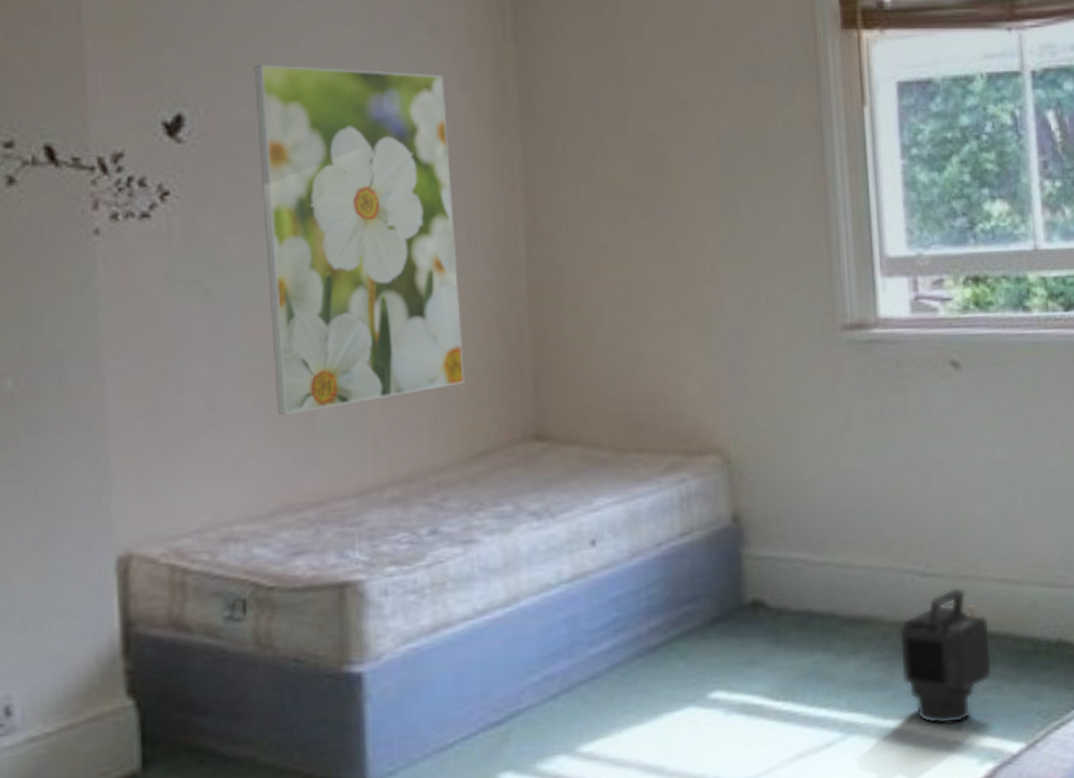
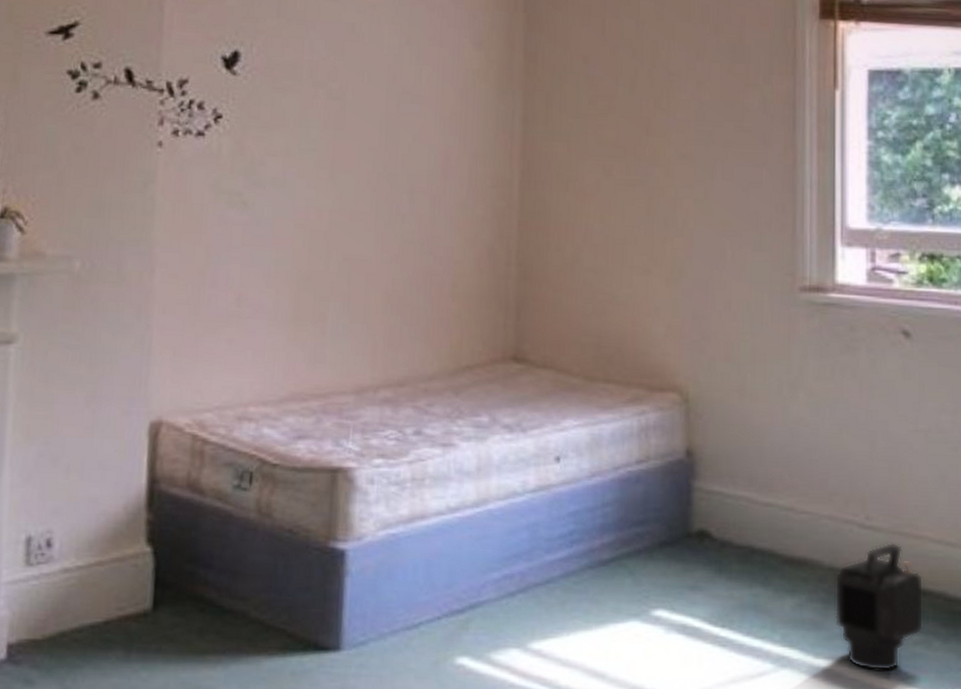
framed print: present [254,64,465,416] -> none [294,14,461,316]

